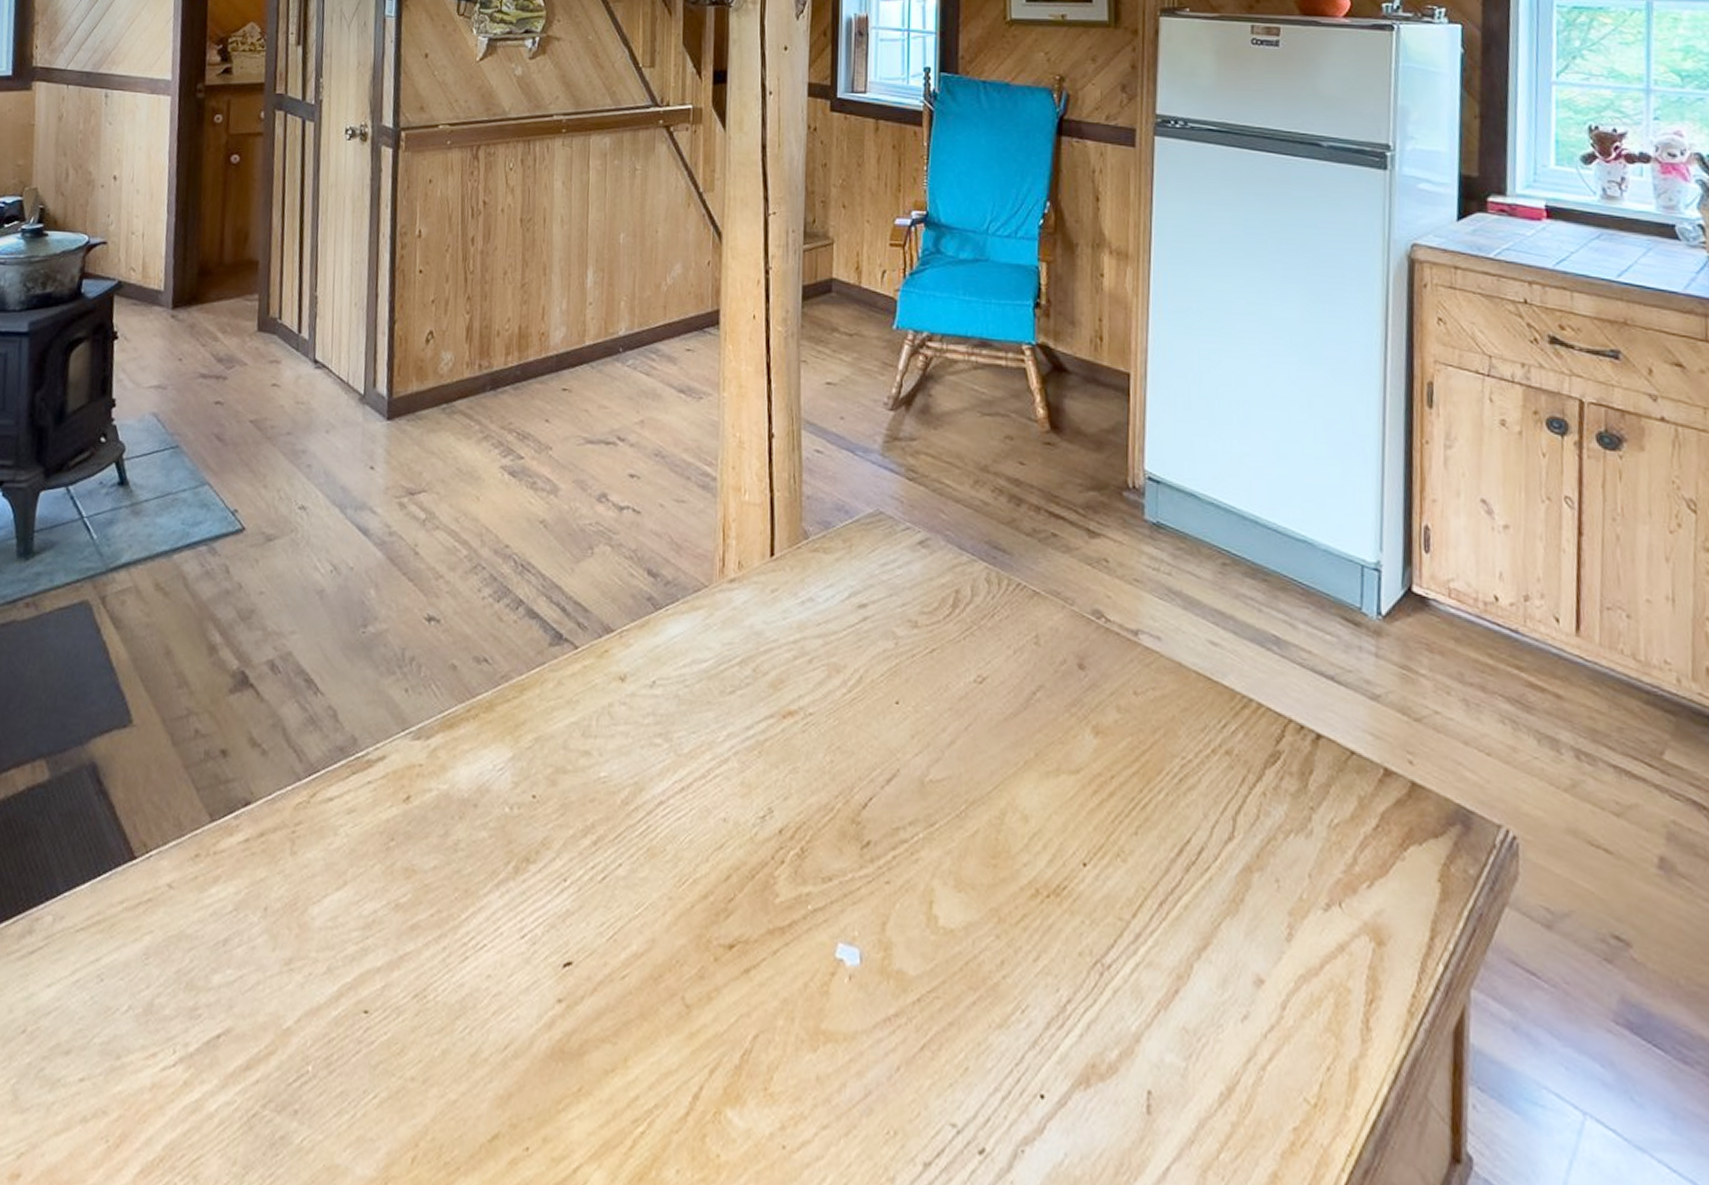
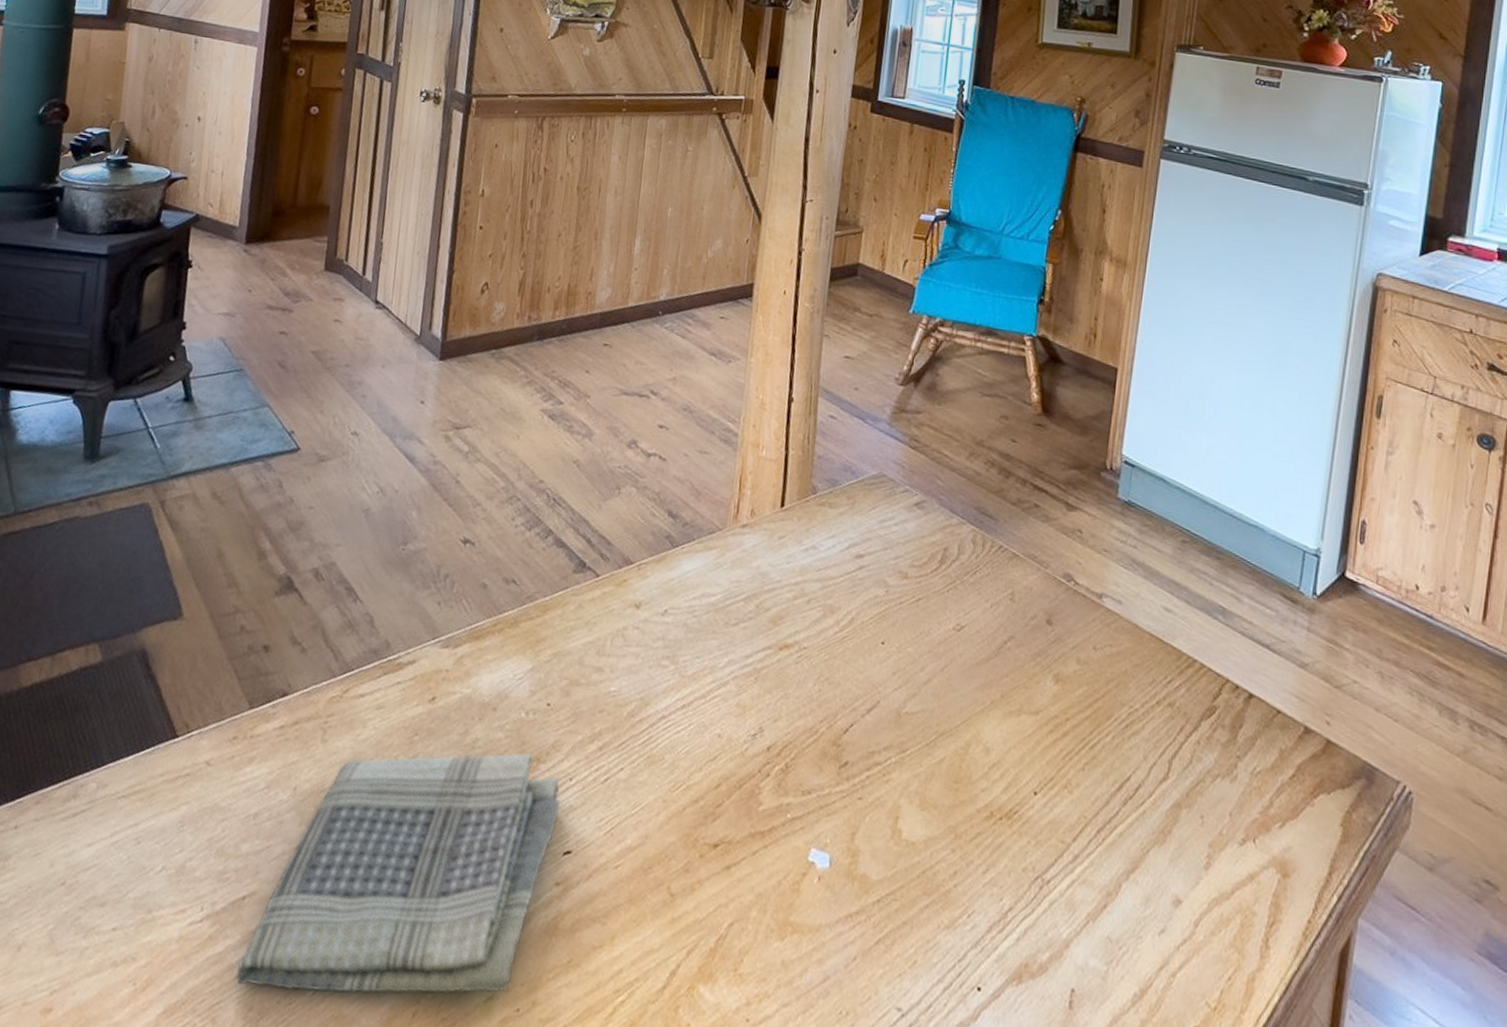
dish towel: none [215,852,556,1140] -> present [235,752,561,994]

